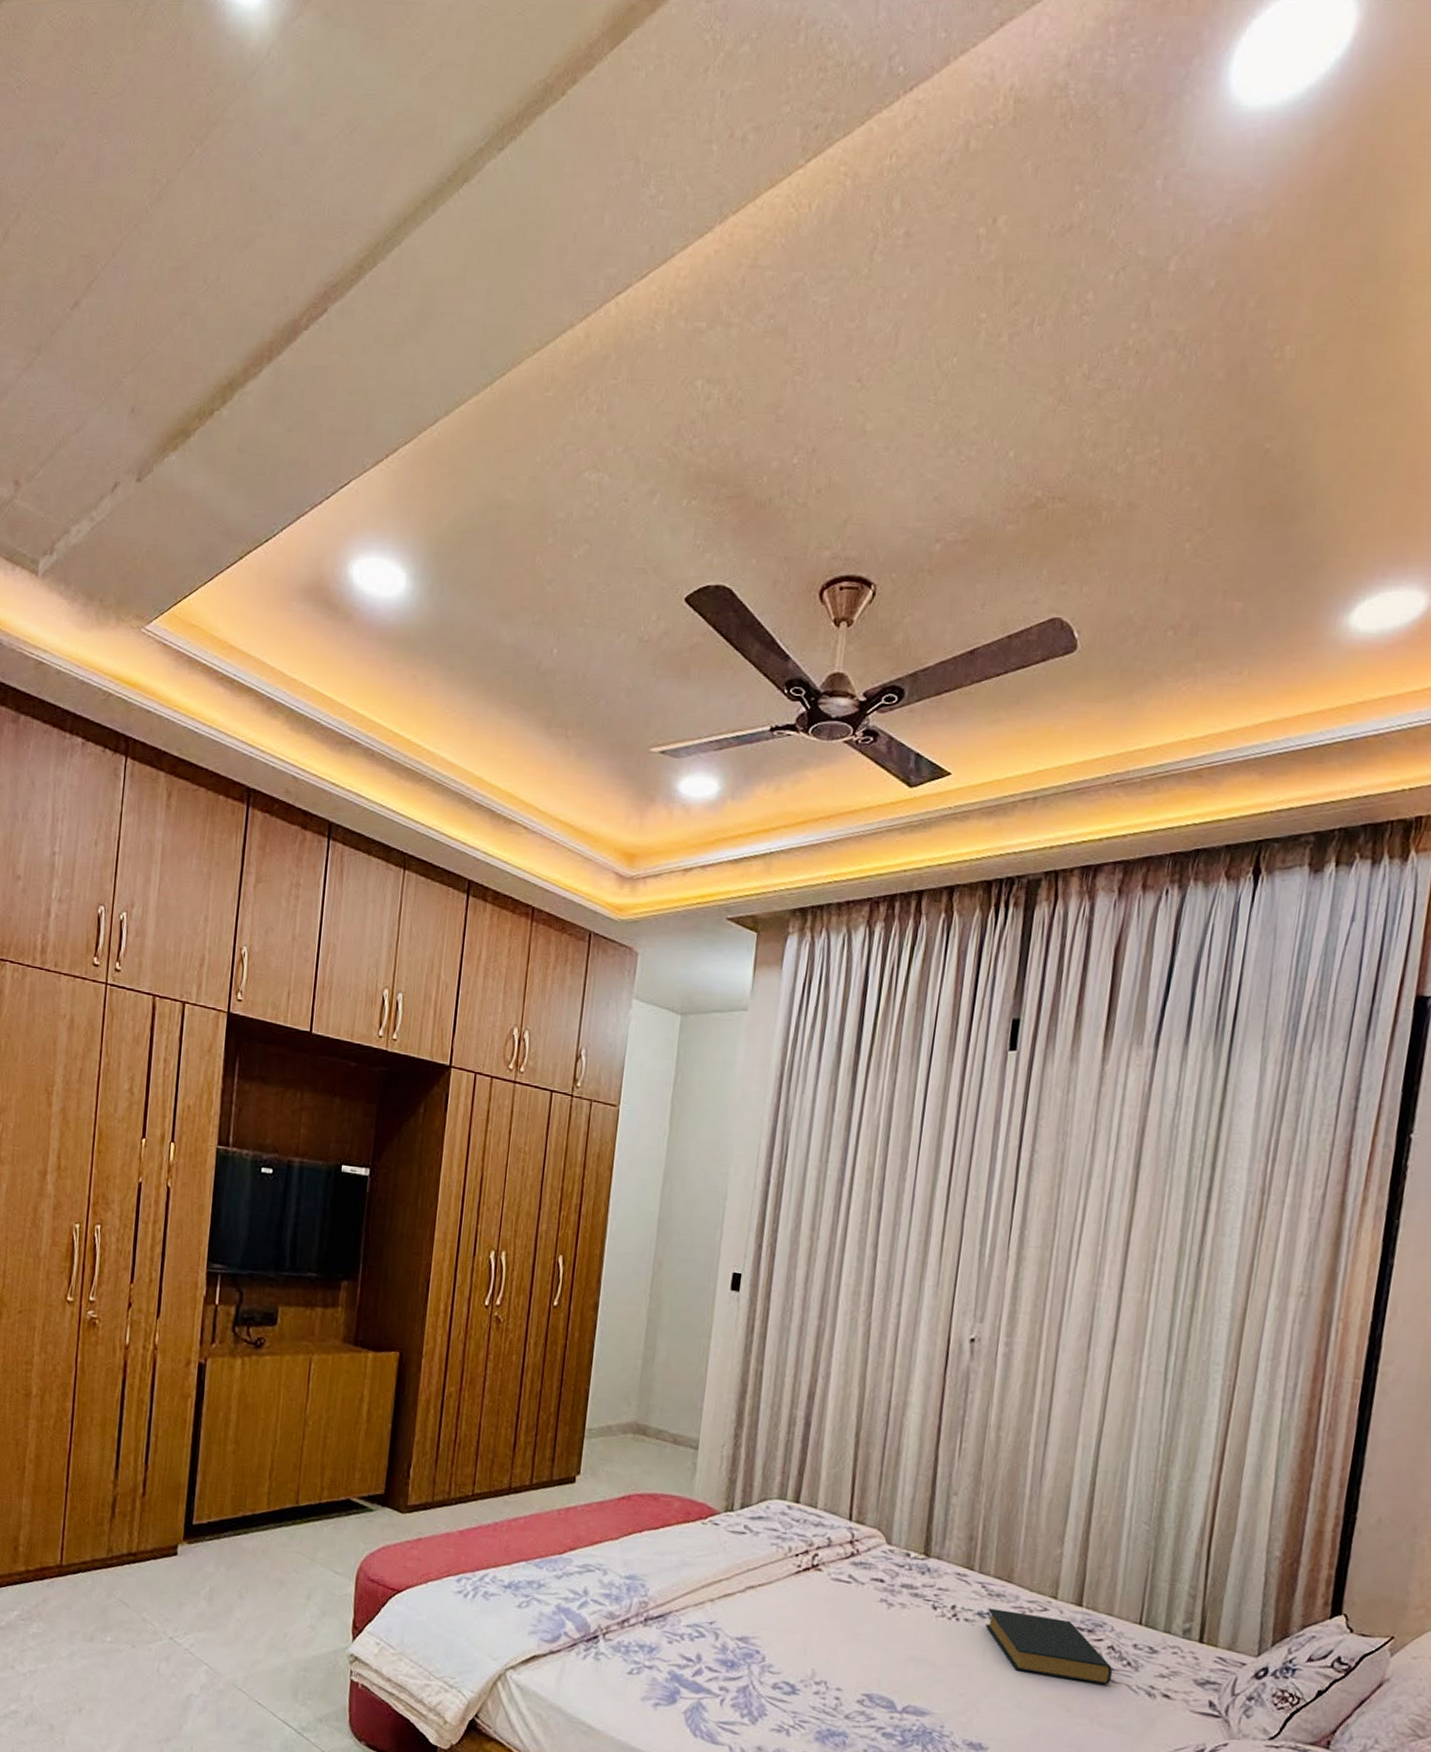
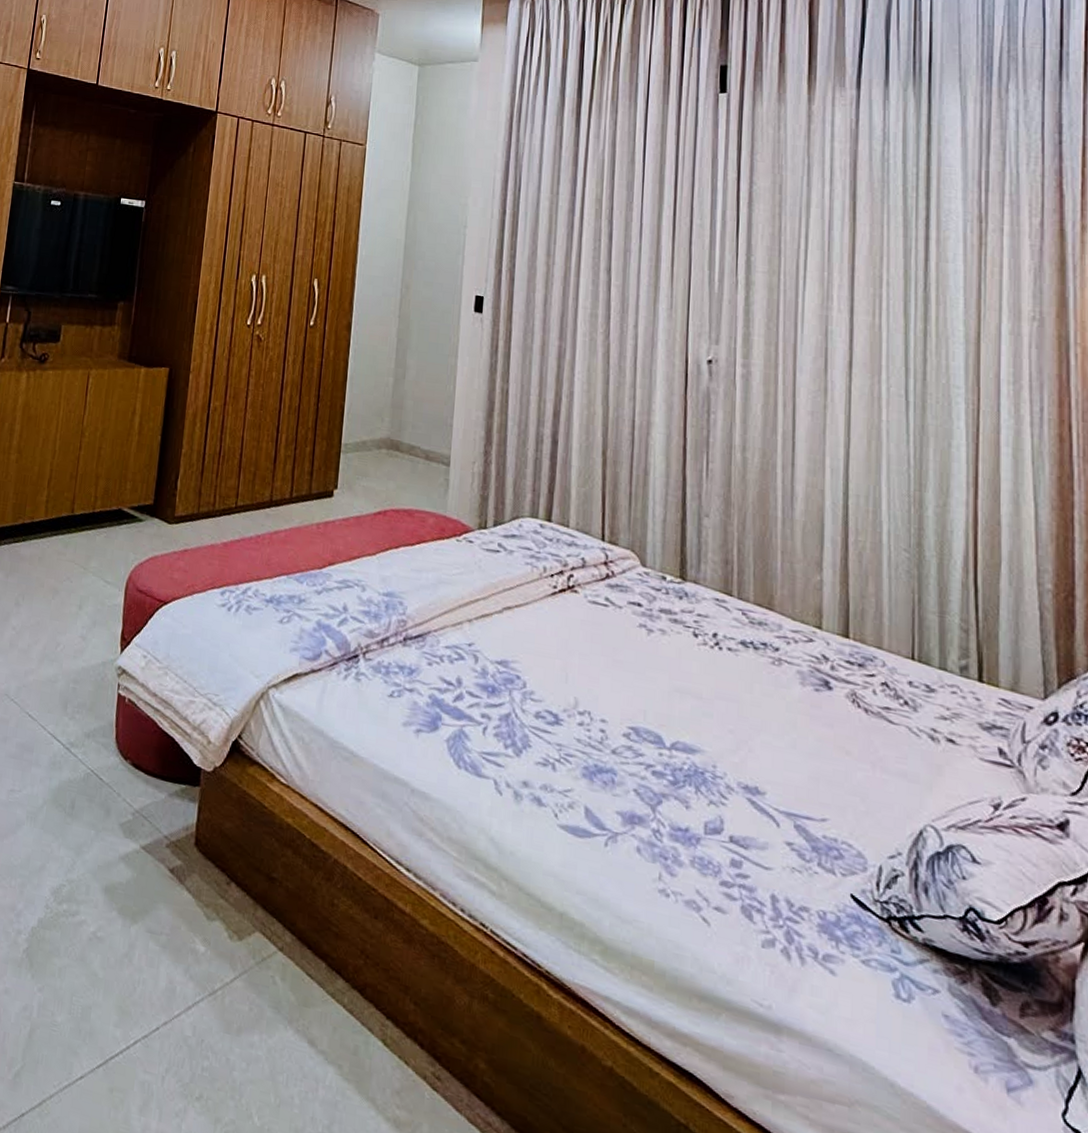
hardback book: present [986,1608,1113,1685] -> none [750,637,890,726]

